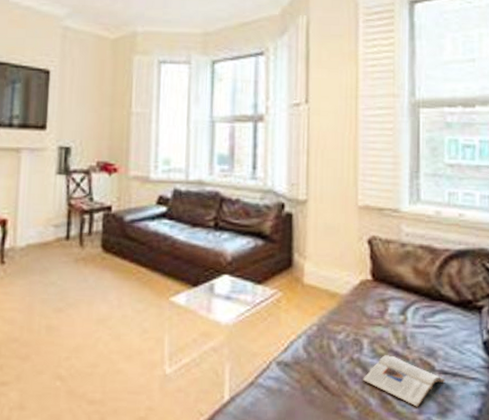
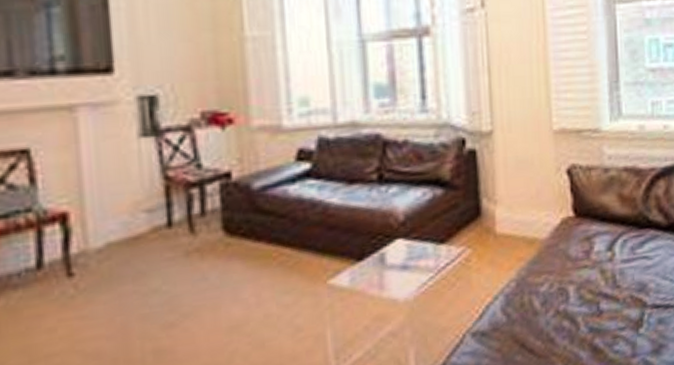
magazine: present [362,355,446,407] -> none [571,299,658,351]

